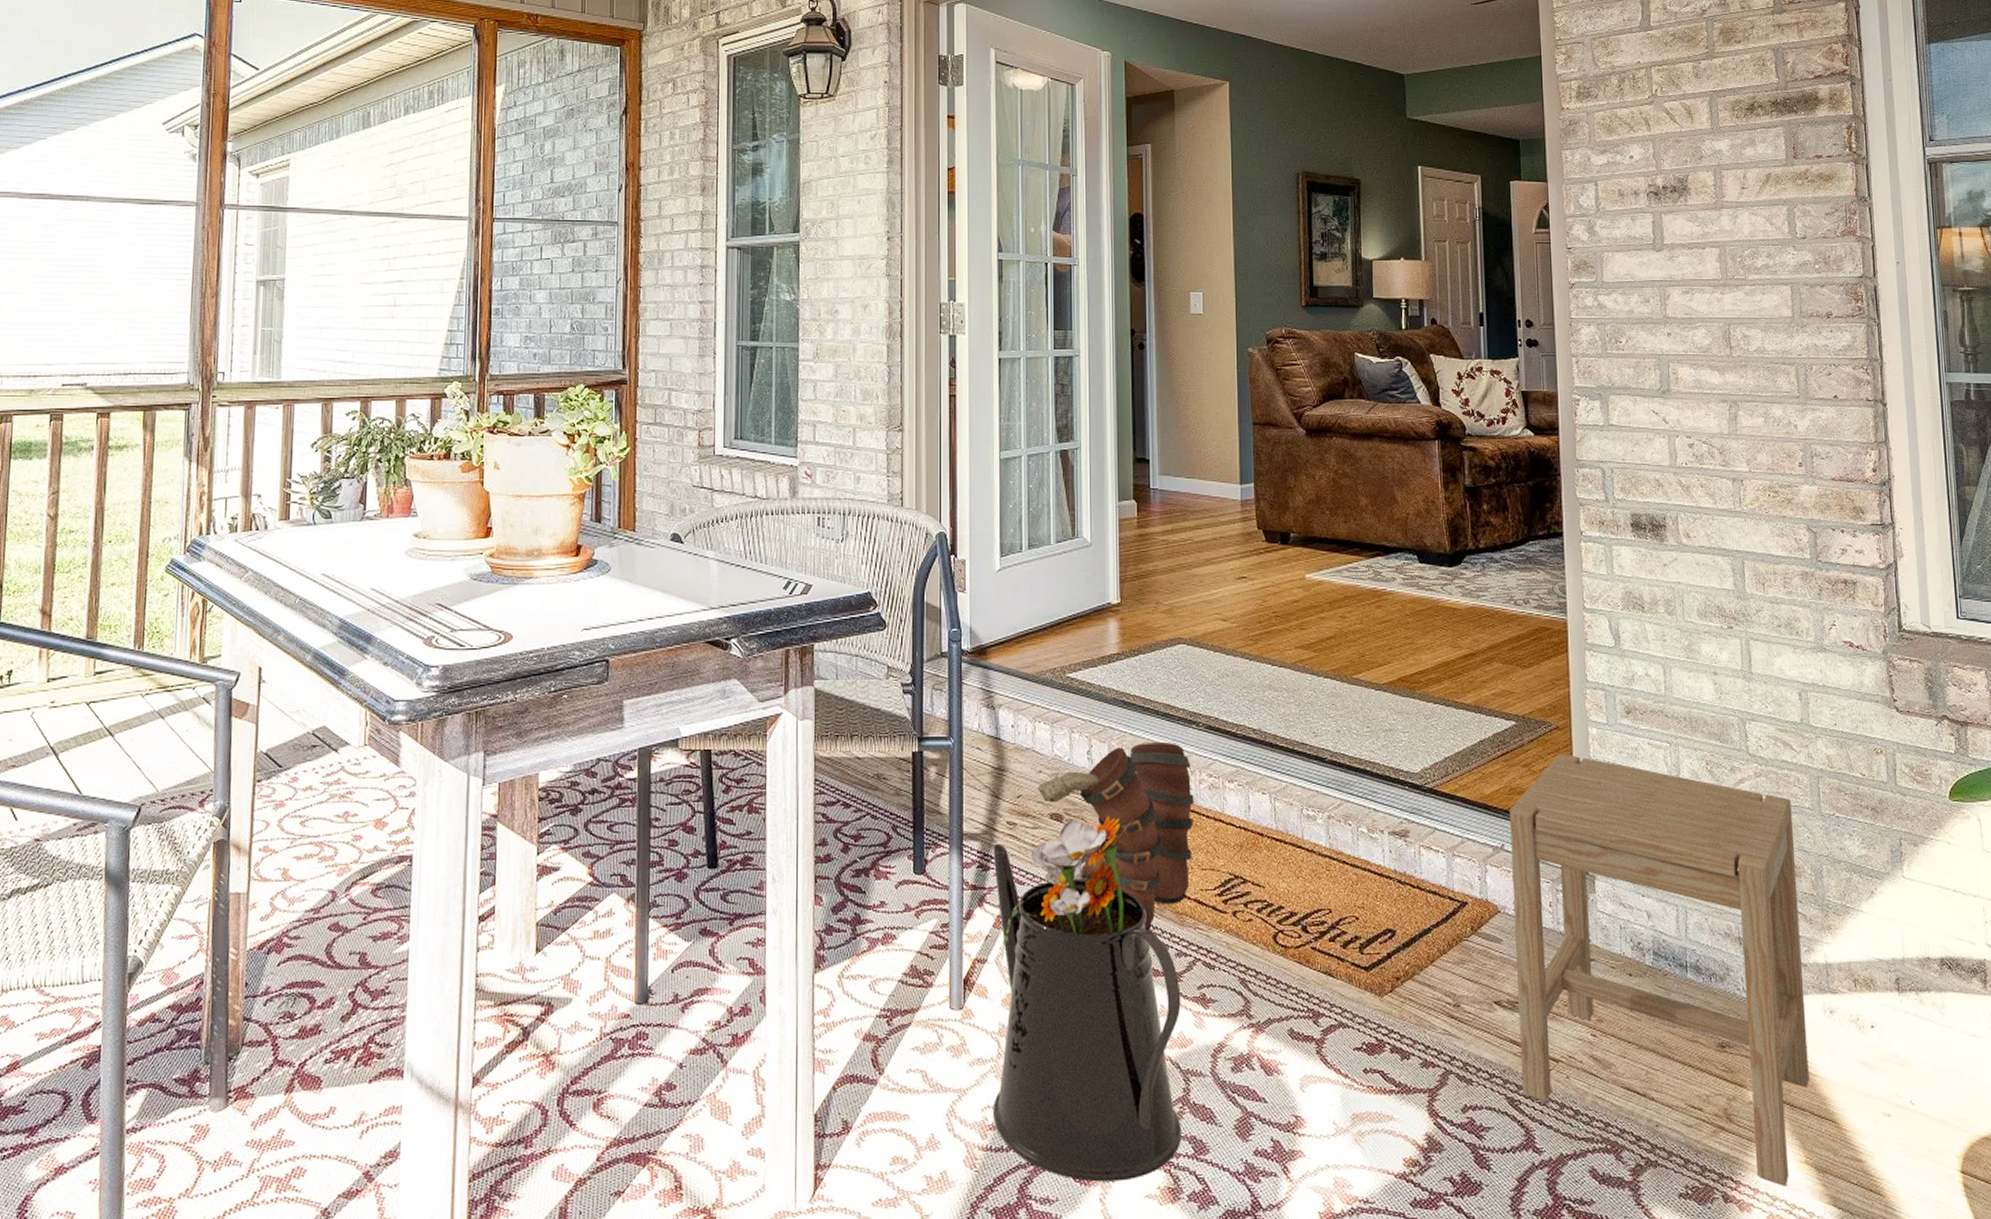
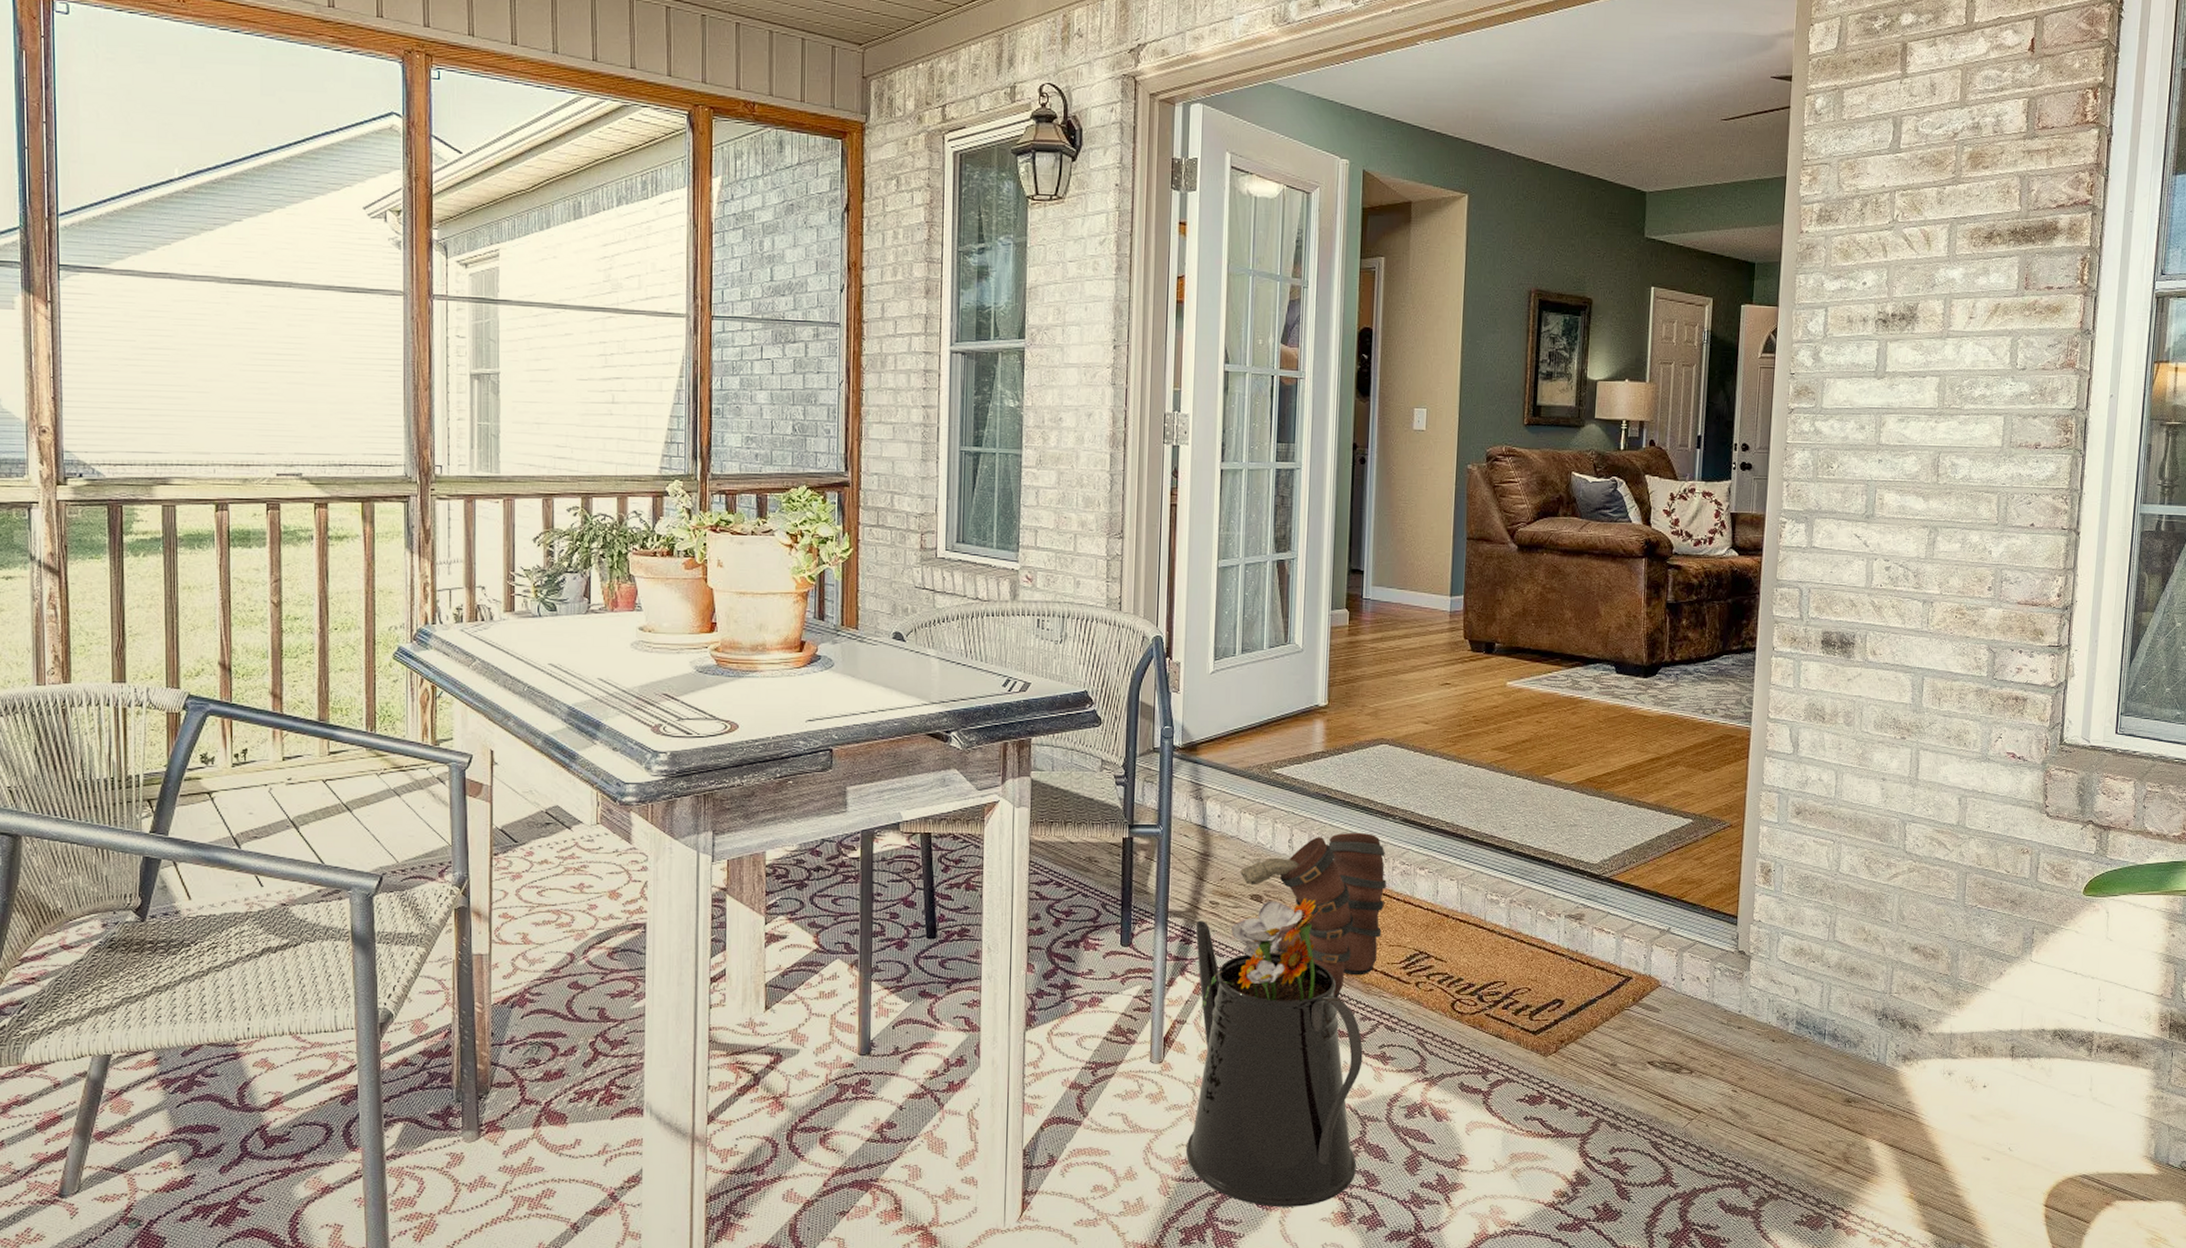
stool: present [1510,753,1809,1186] -> none [1665,849,1938,1216]

